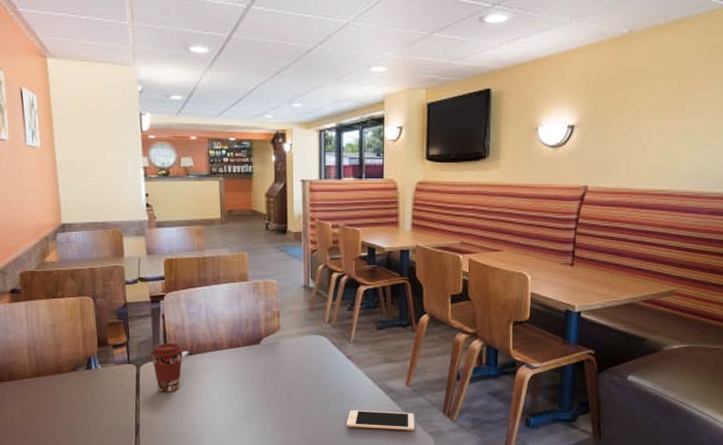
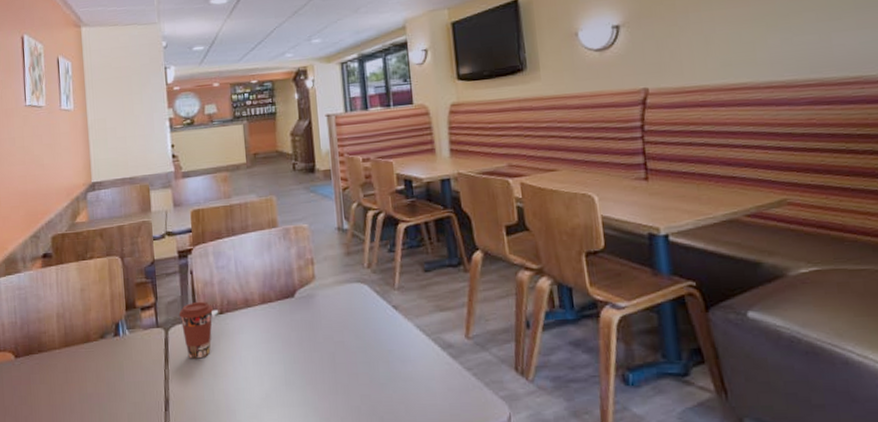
cell phone: present [346,410,415,430] -> none [399,371,483,395]

